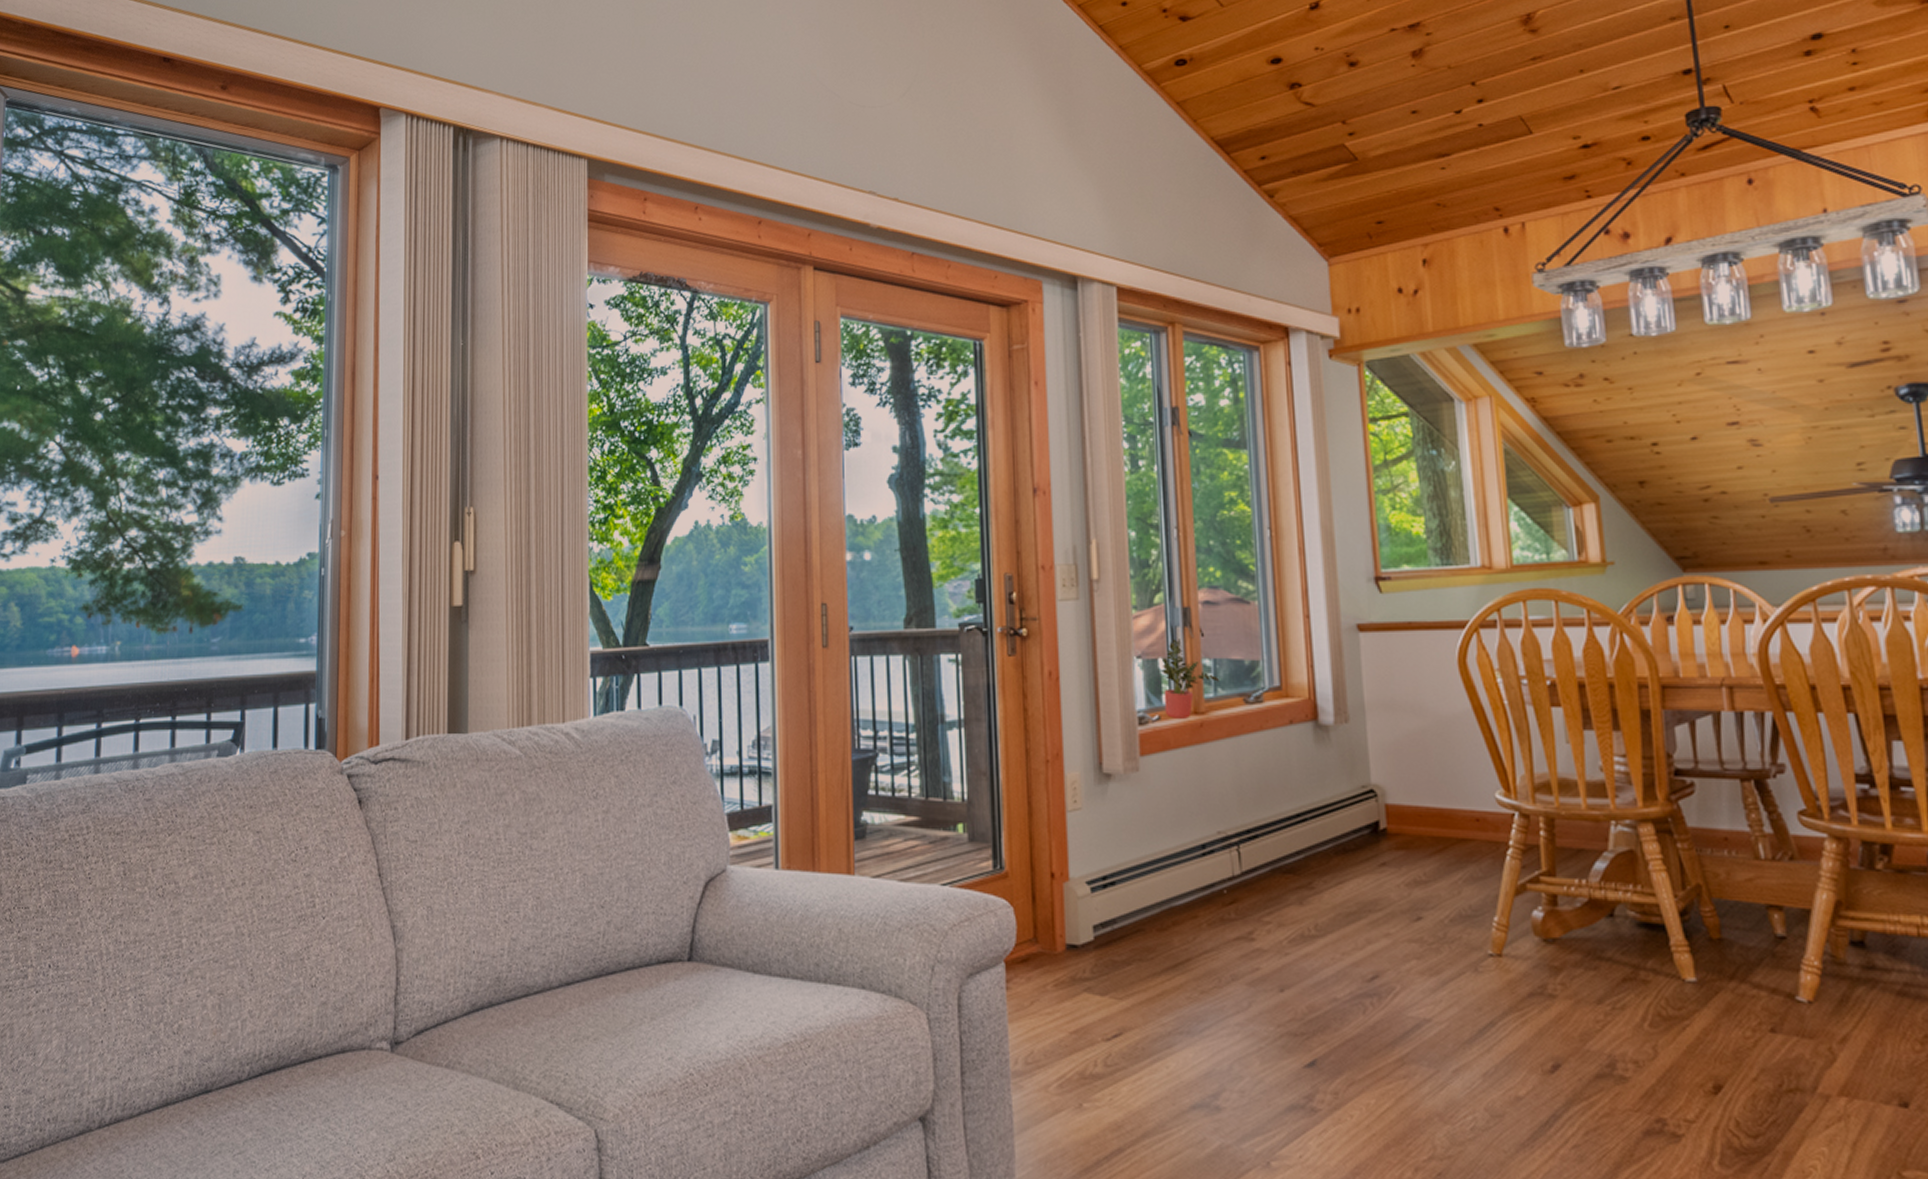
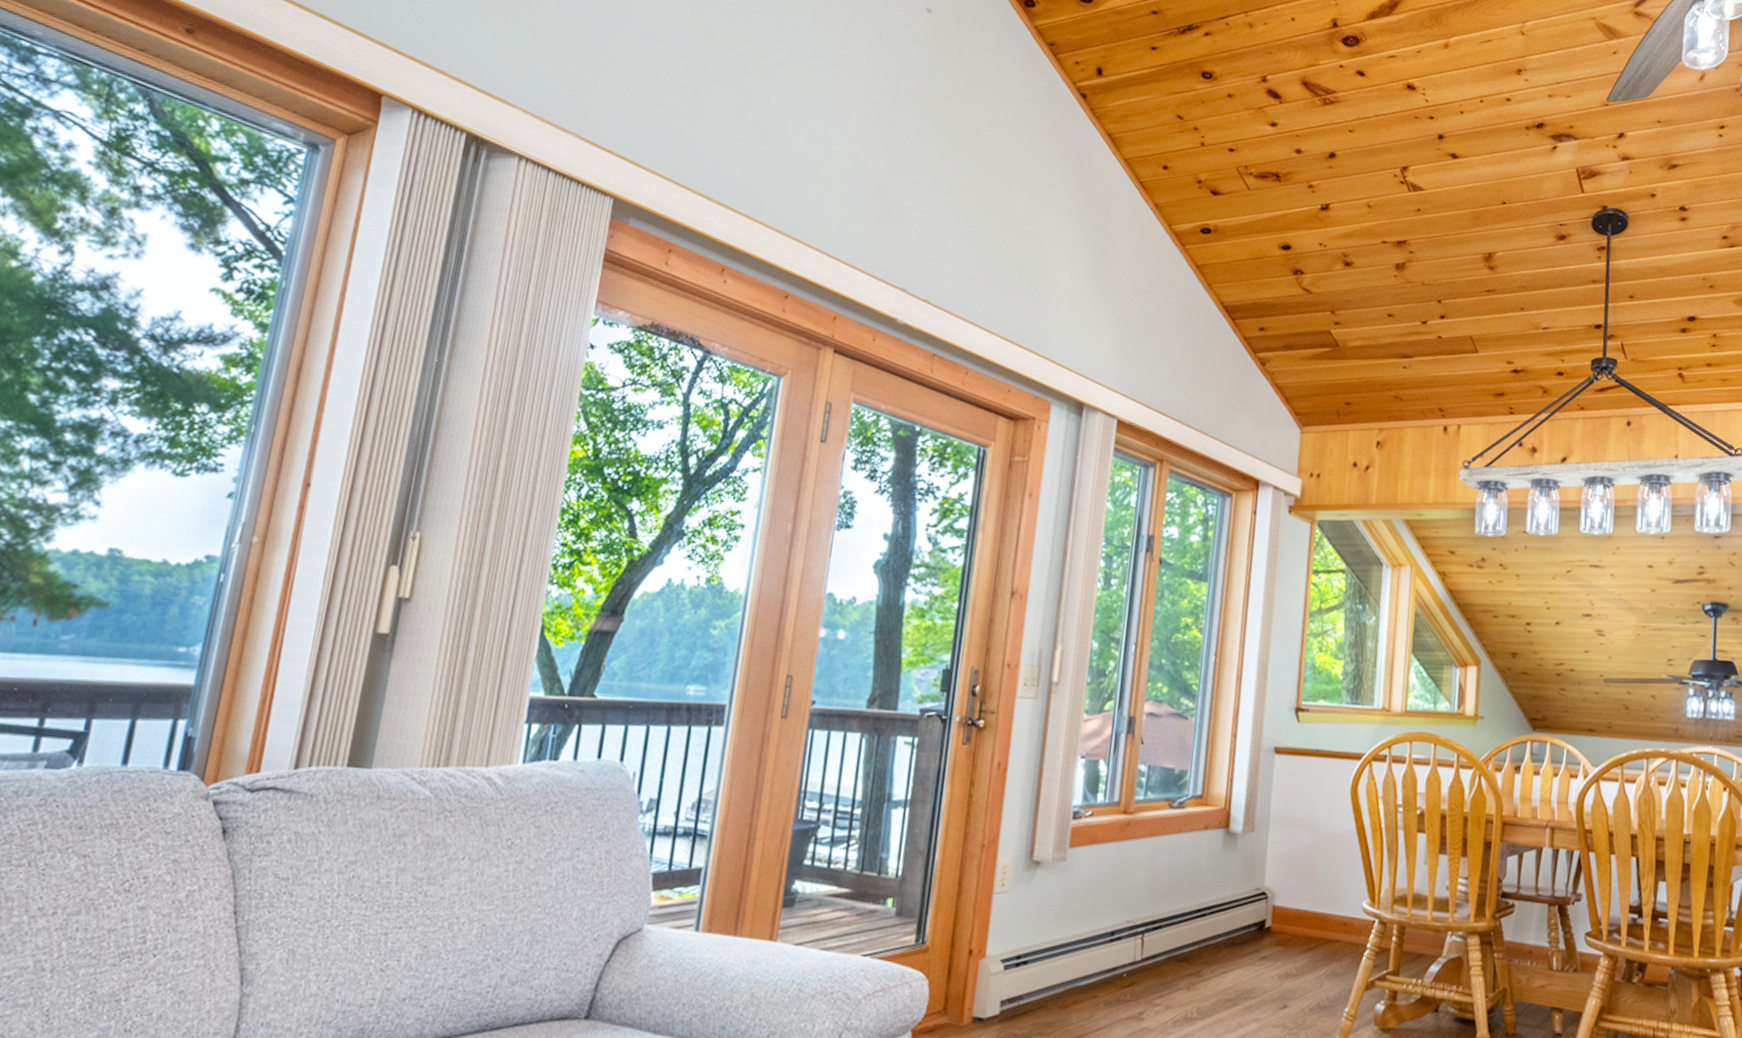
potted plant: present [1161,639,1219,720] -> none [1097,744,1150,818]

